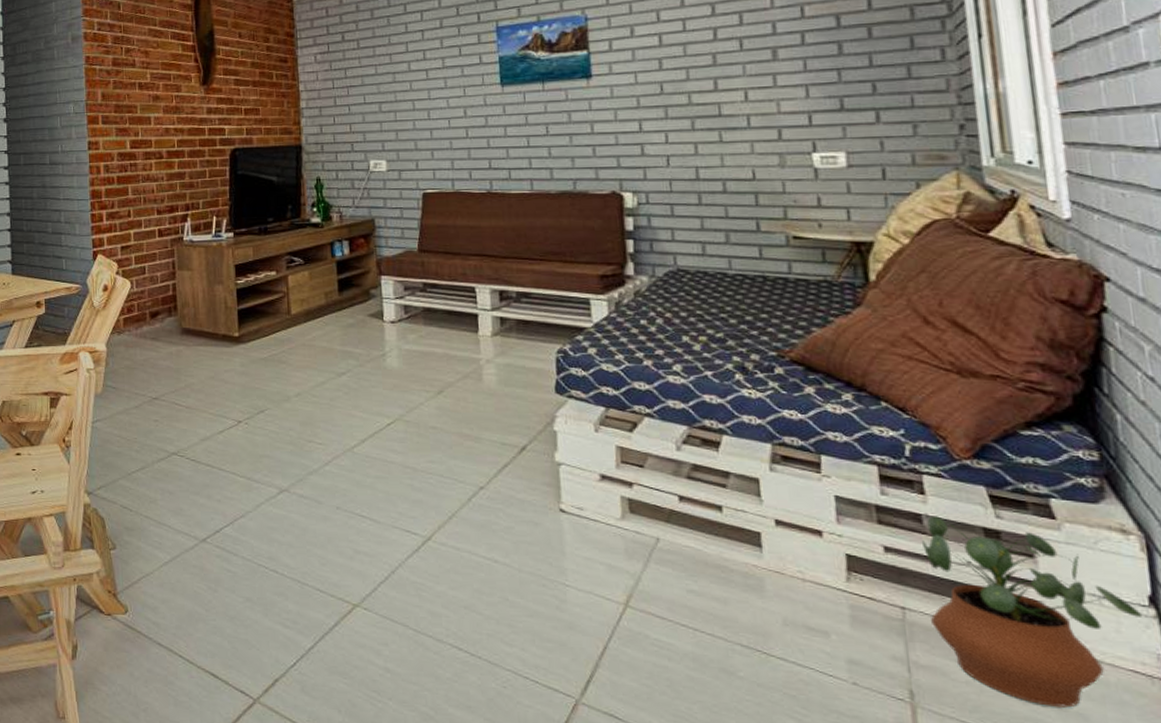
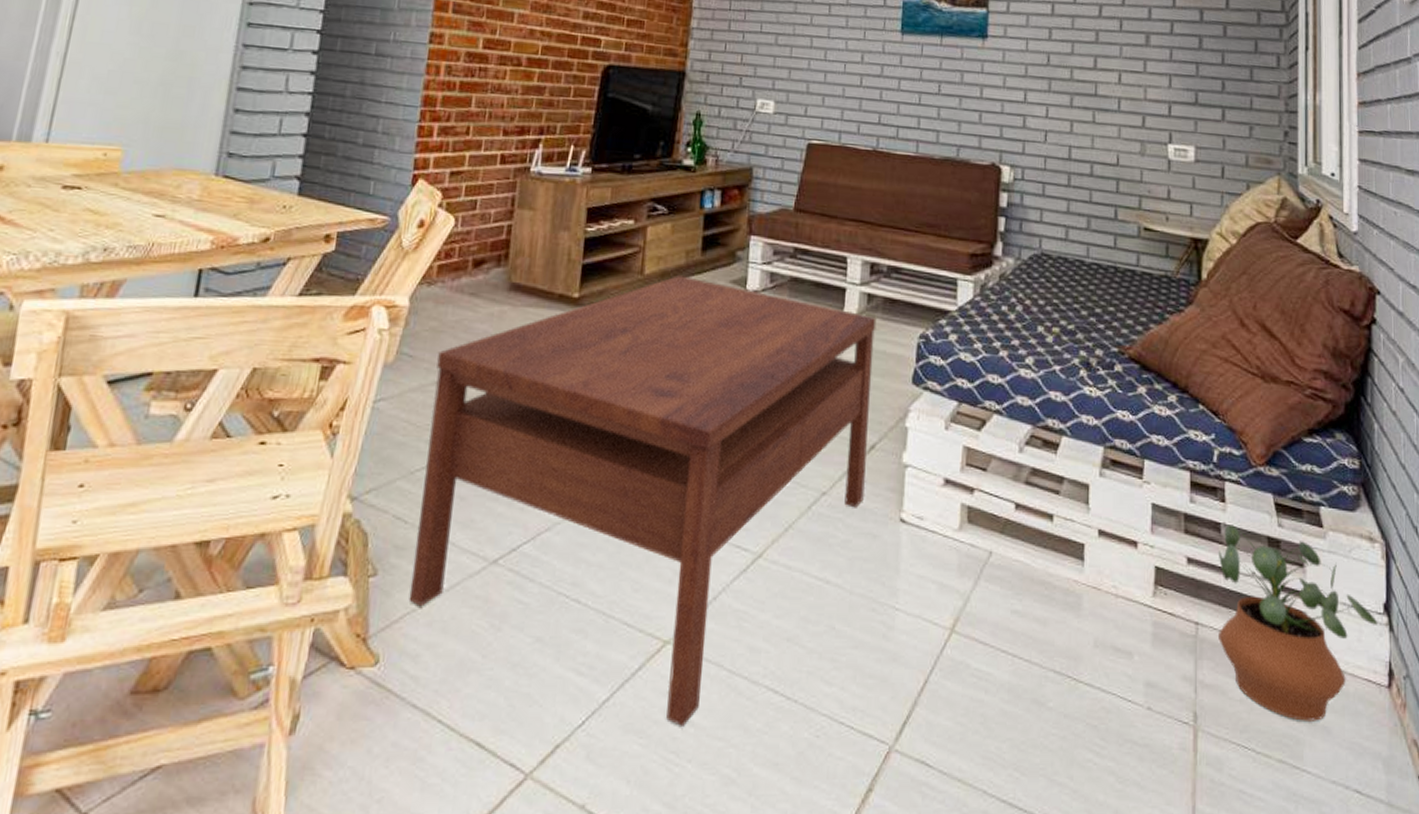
coffee table: none [134,313,521,672] -> present [409,275,877,726]

